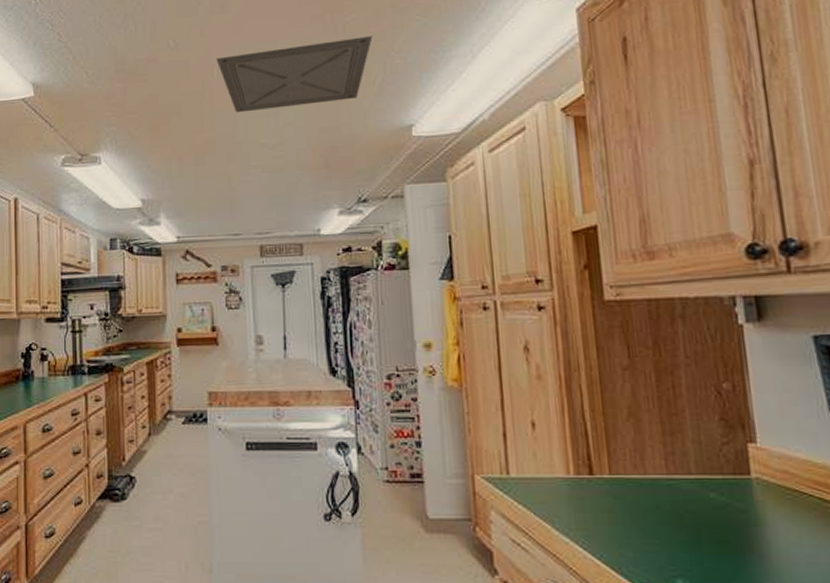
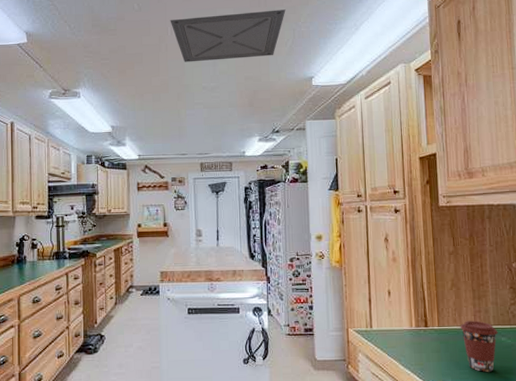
coffee cup: none [643,467,704,543] -> present [460,321,498,372]

